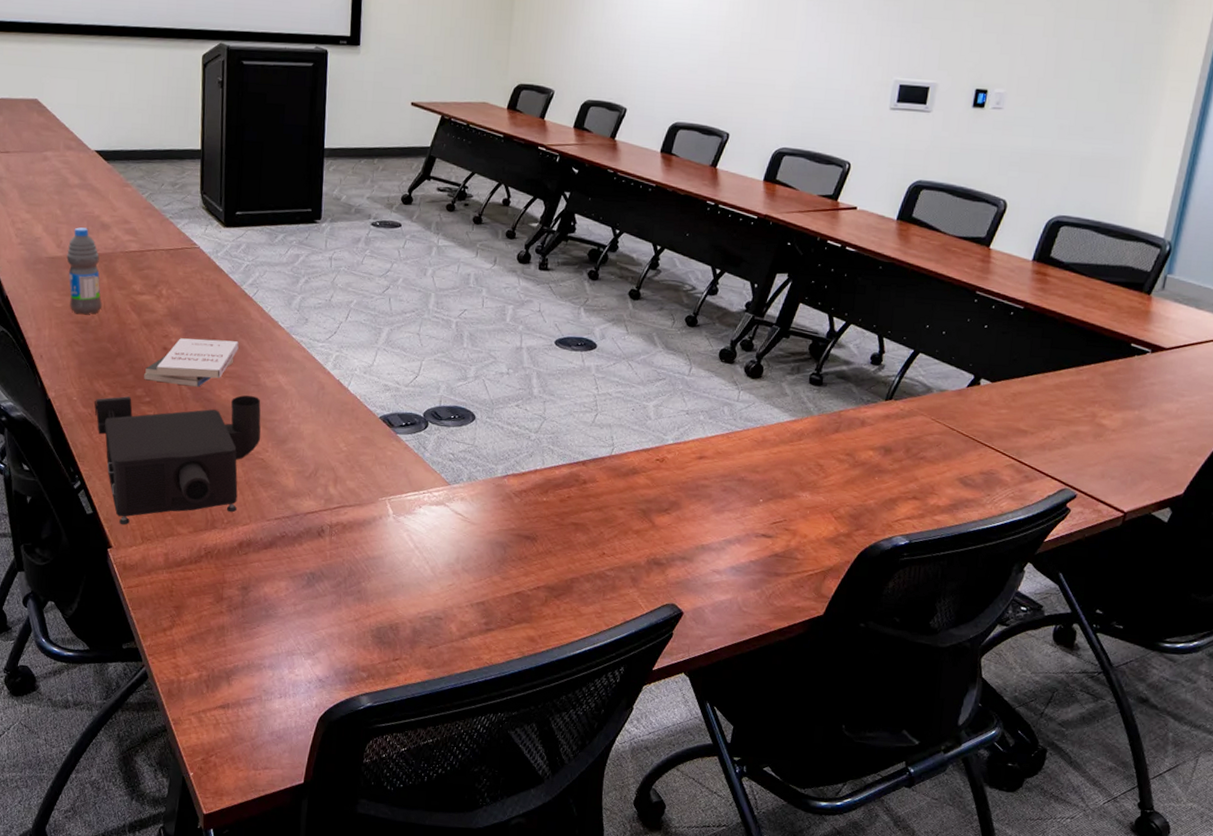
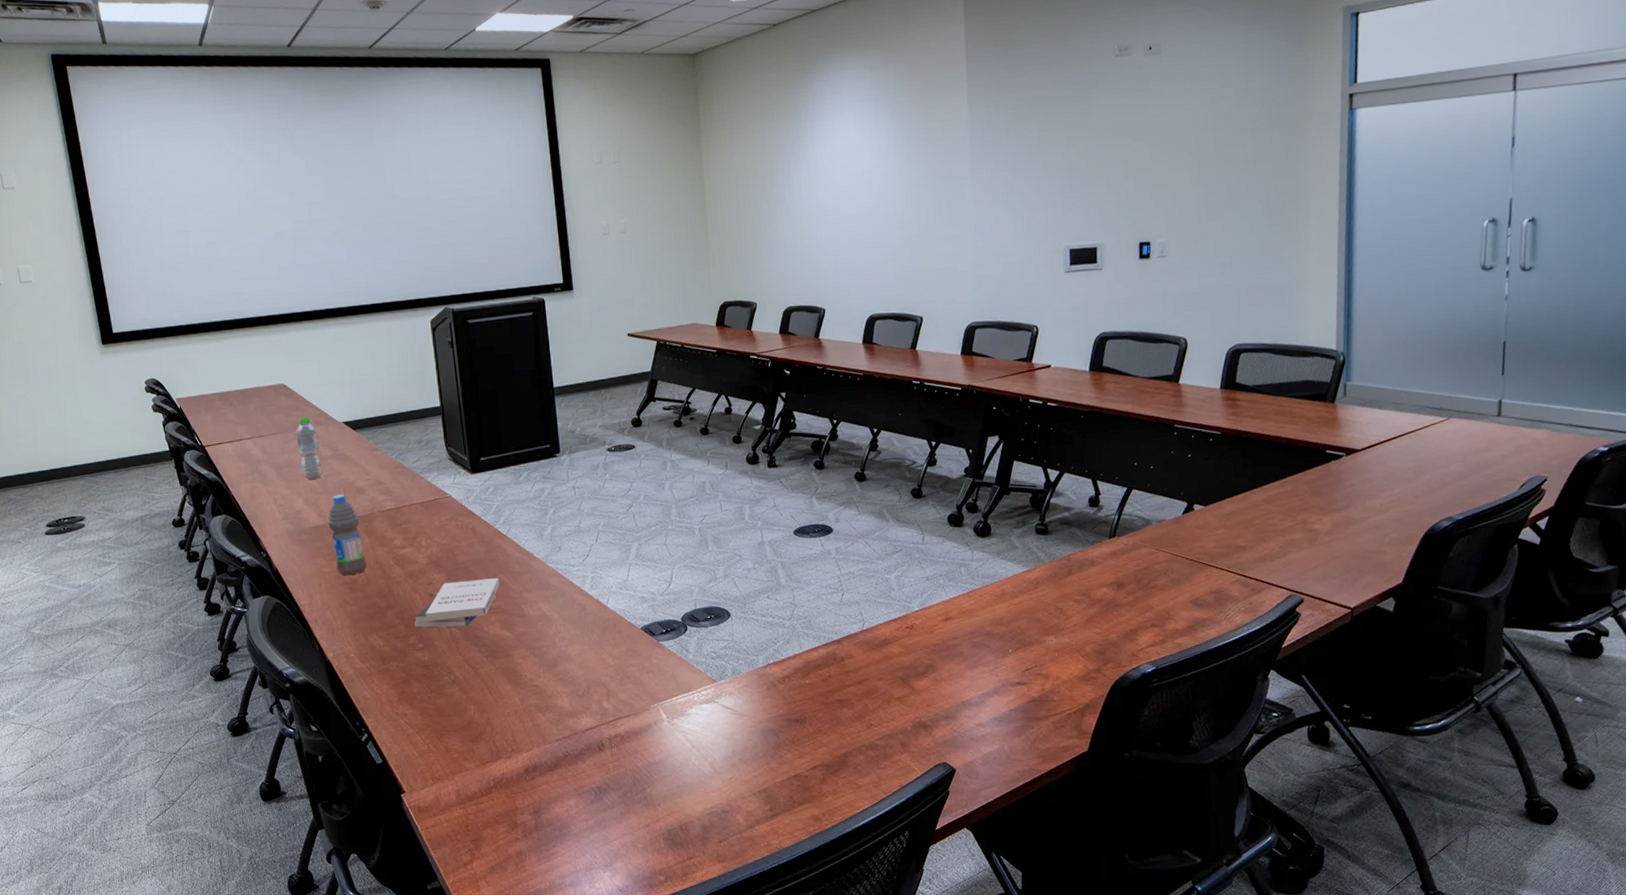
water bottle: none [43,138,68,207] -> present [295,417,323,480]
projector: present [94,395,261,526] -> none [371,626,532,770]

